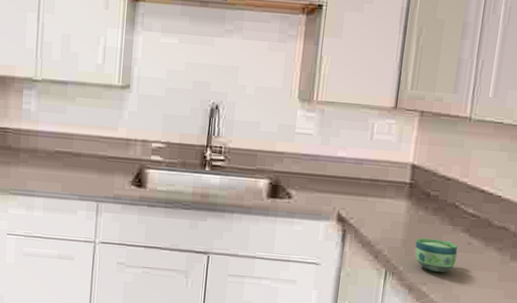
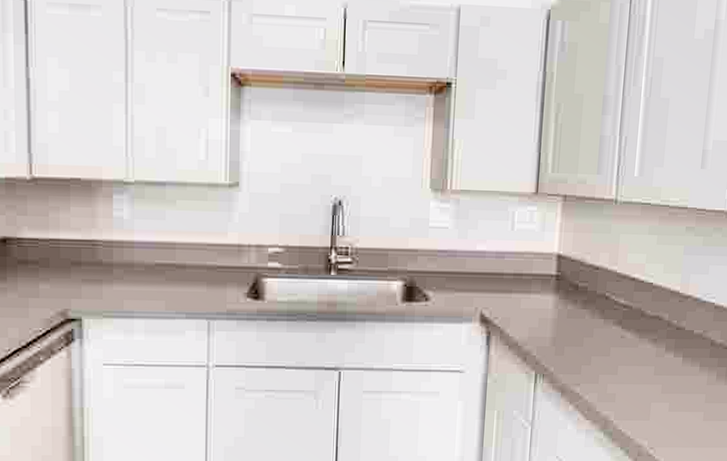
cup: present [415,238,458,272] -> none [565,334,611,370]

